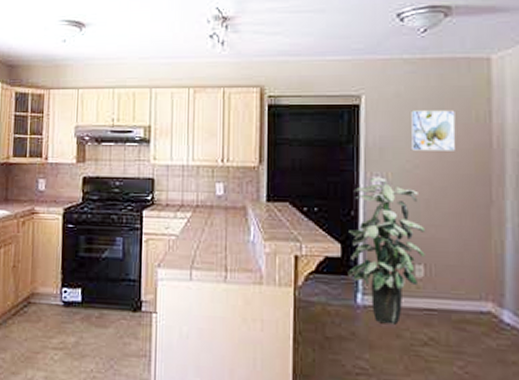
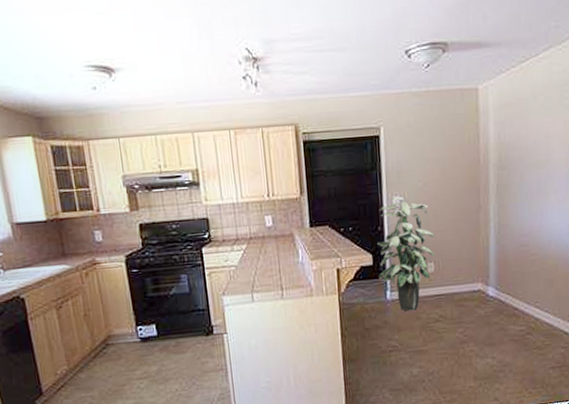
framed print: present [410,110,456,151] -> none [419,135,454,172]

